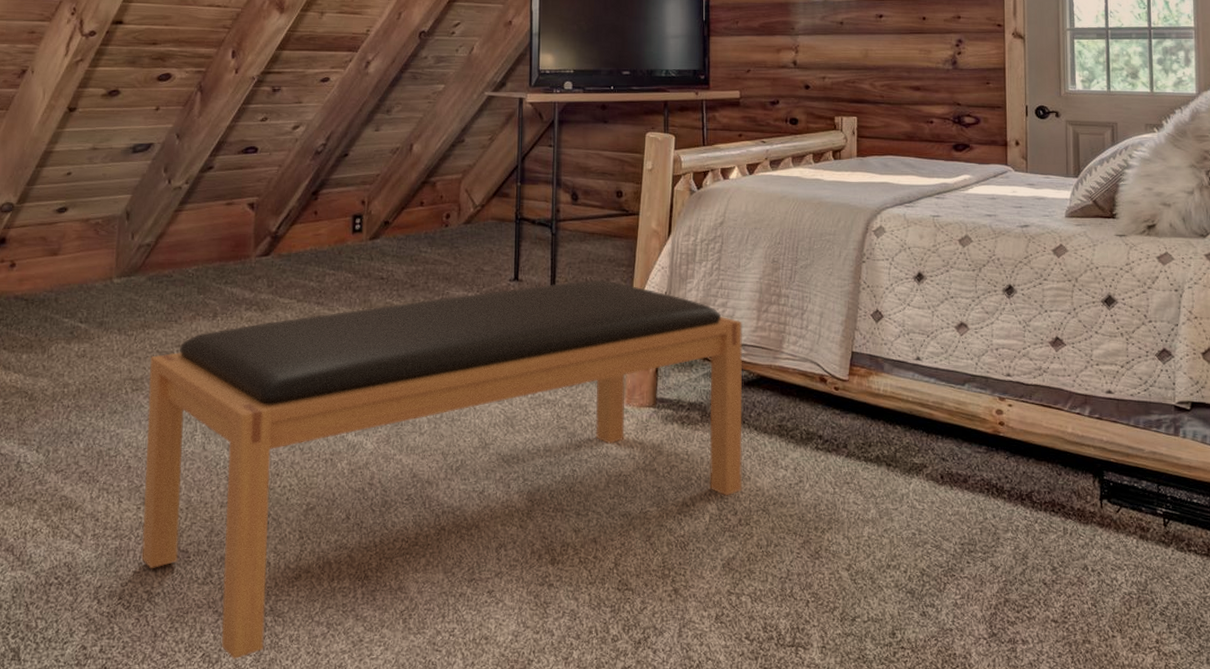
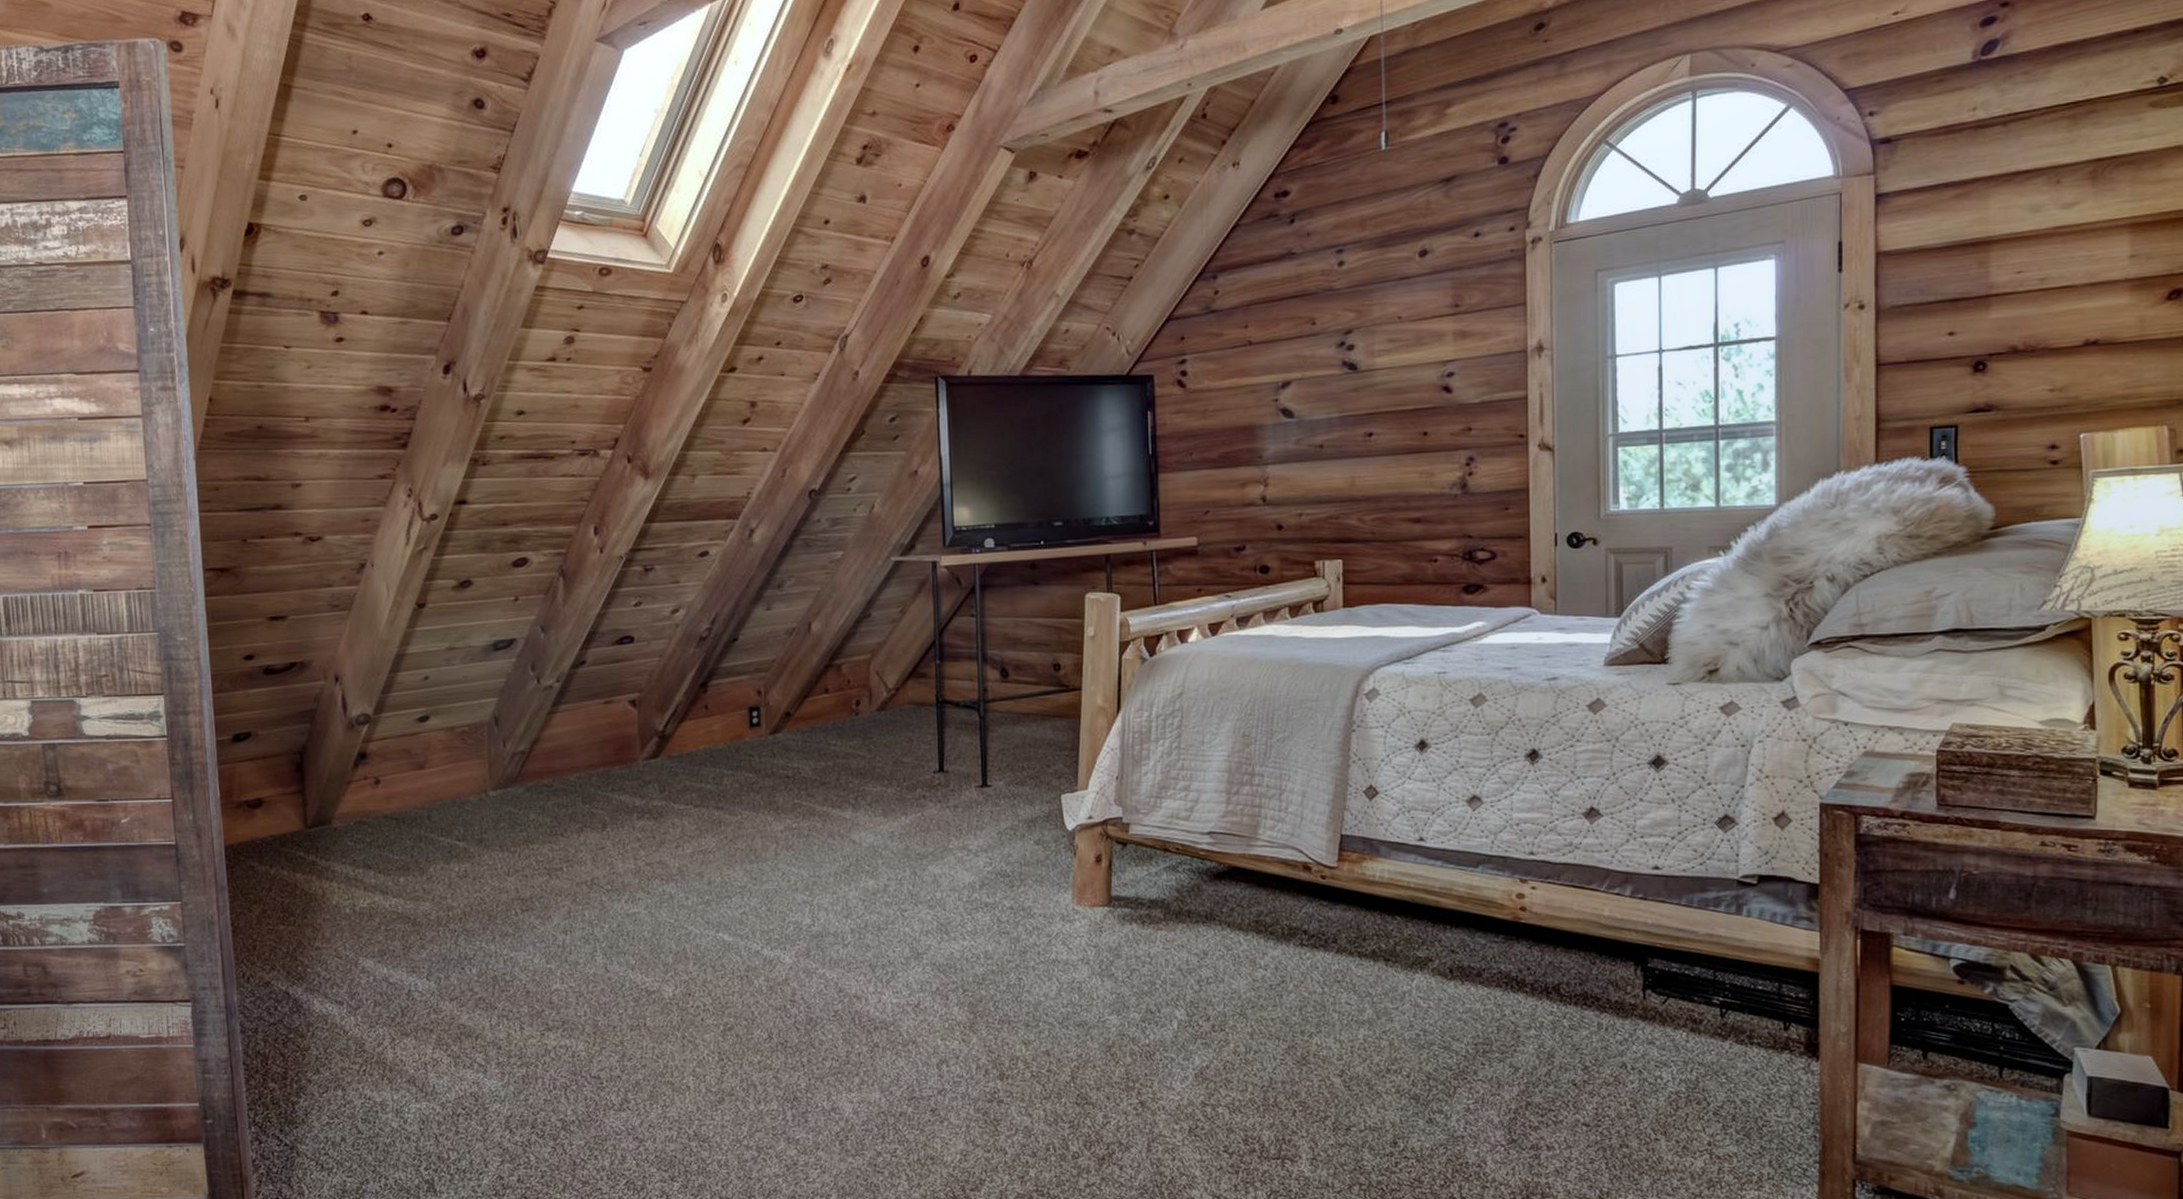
bench: present [142,280,743,660] -> none [538,766,1216,1186]

